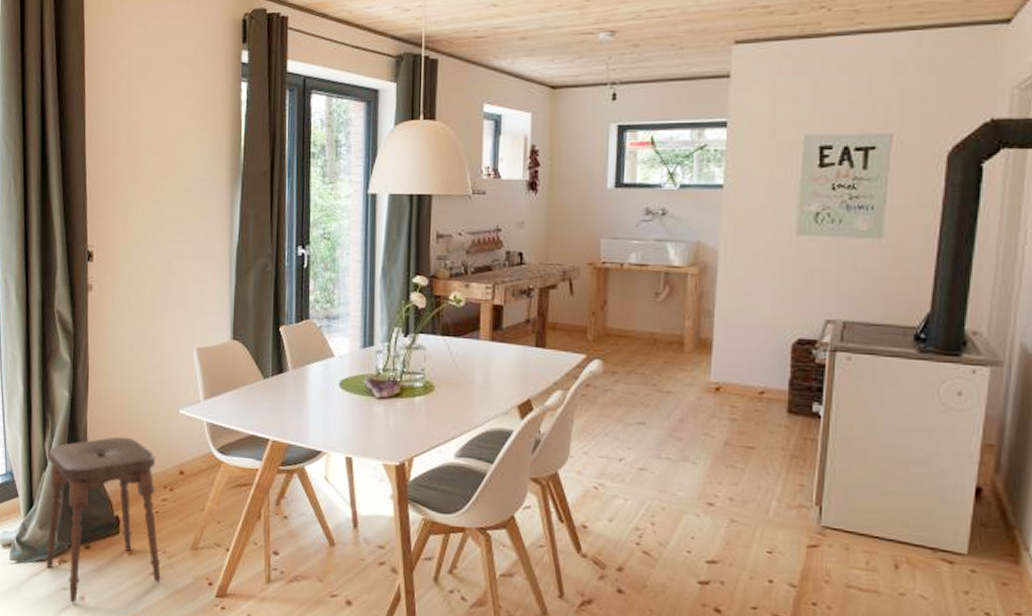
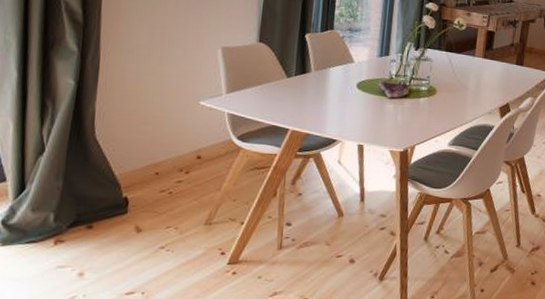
stool: present [46,436,161,603] -> none [38,124,172,280]

